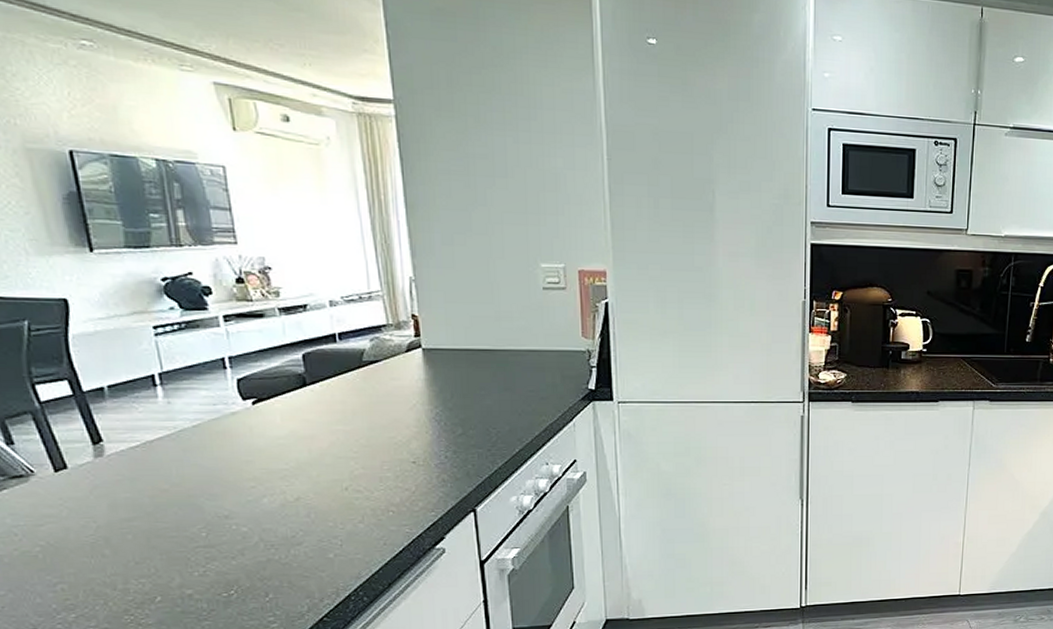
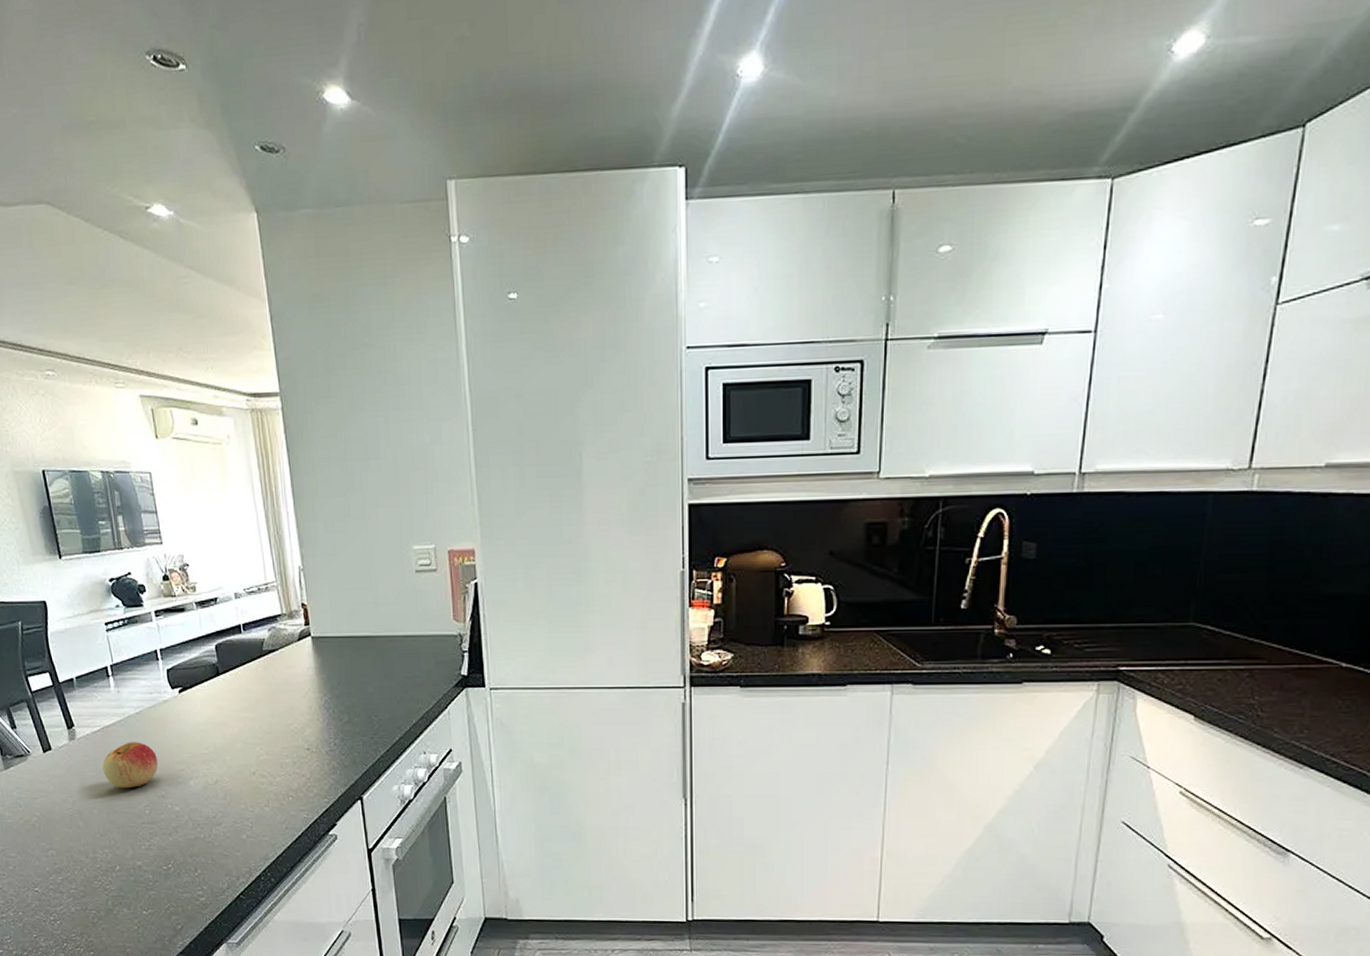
apple: none [142,458,220,510] -> present [102,742,158,789]

